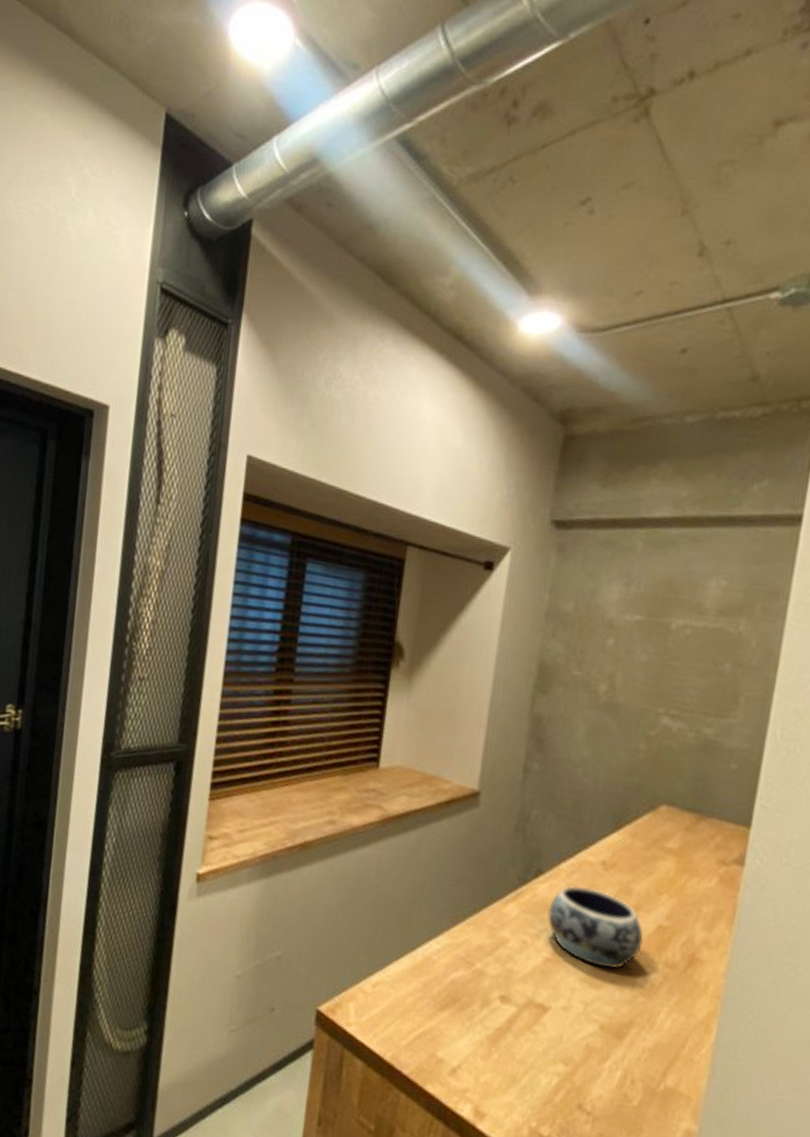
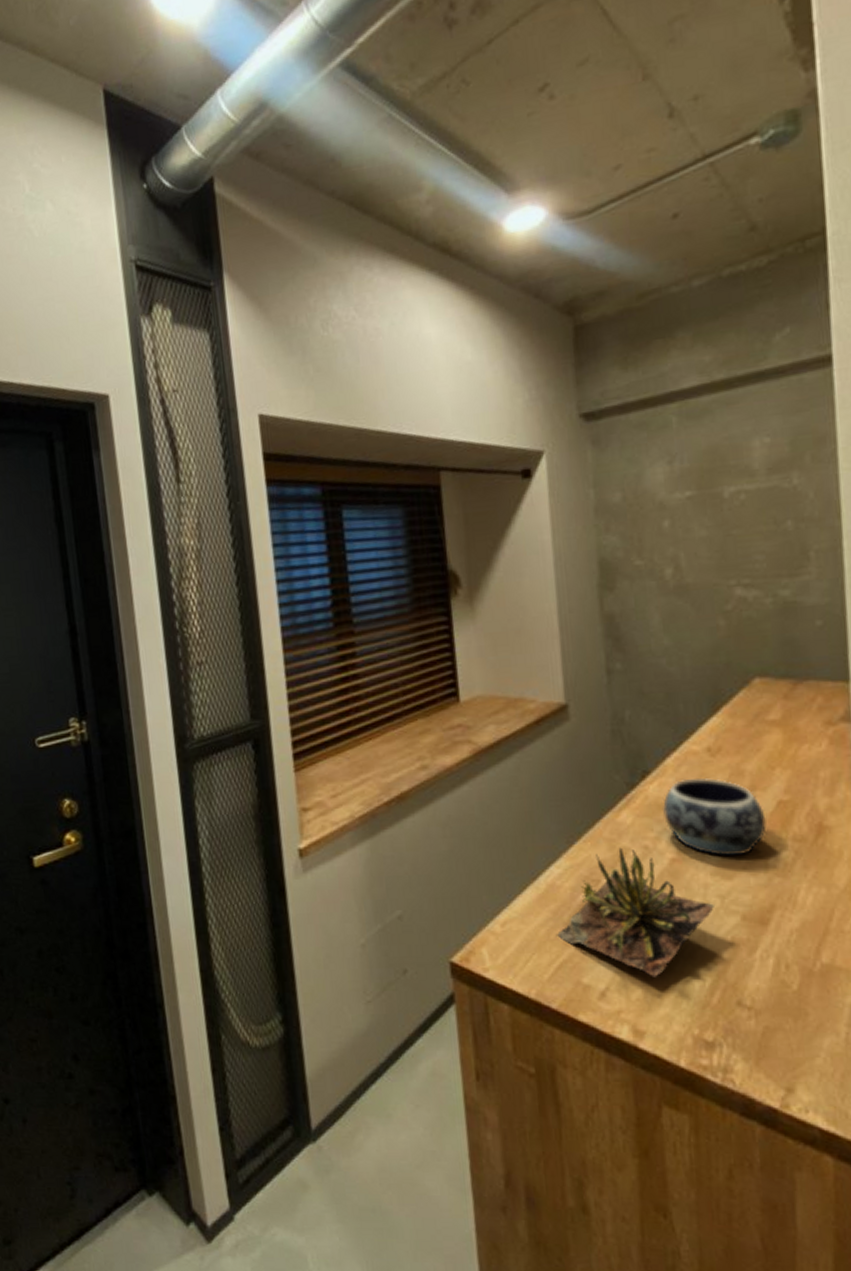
succulent plant: none [423,936,578,1066] -> present [557,847,716,977]

